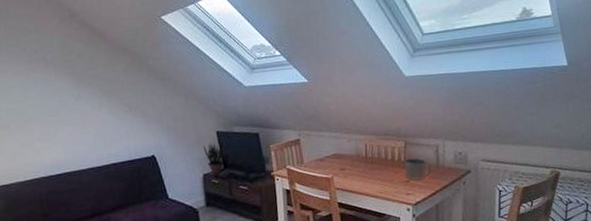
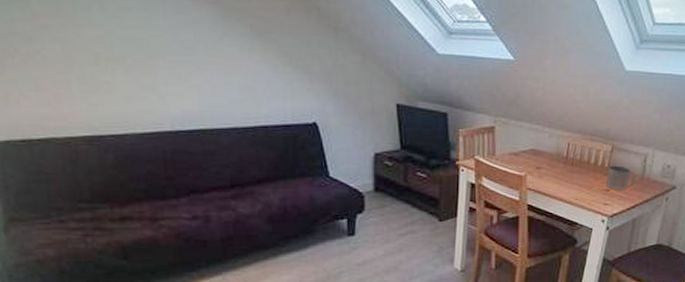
potted plant: present [202,142,225,175] -> none [378,117,404,156]

